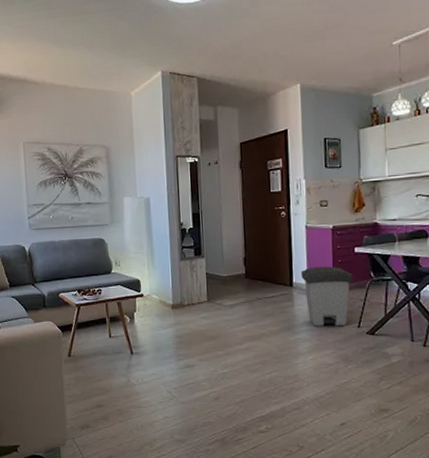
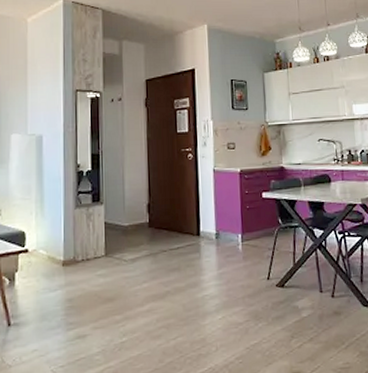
trash can: present [301,266,353,326] -> none [208,212,262,281]

